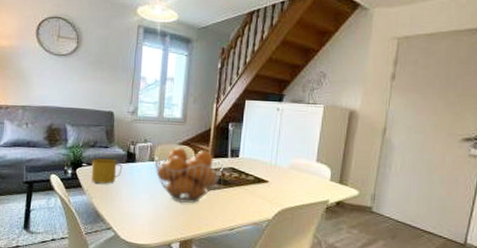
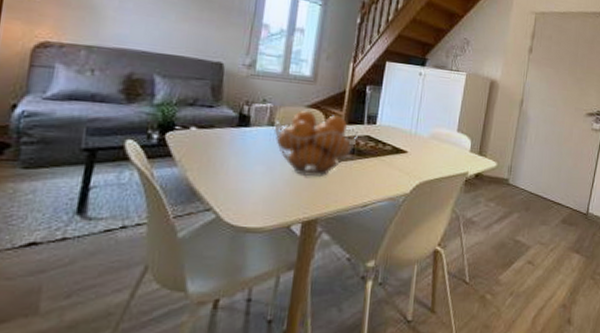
mug: present [91,157,123,184] -> none [186,119,232,153]

